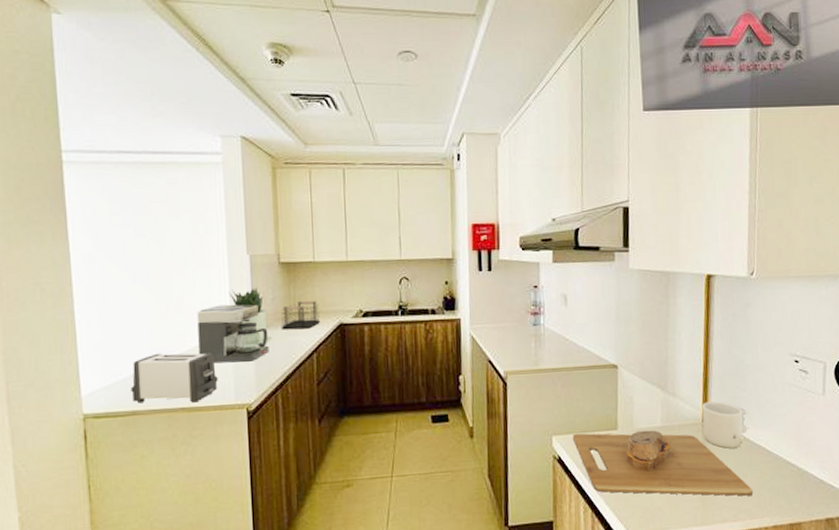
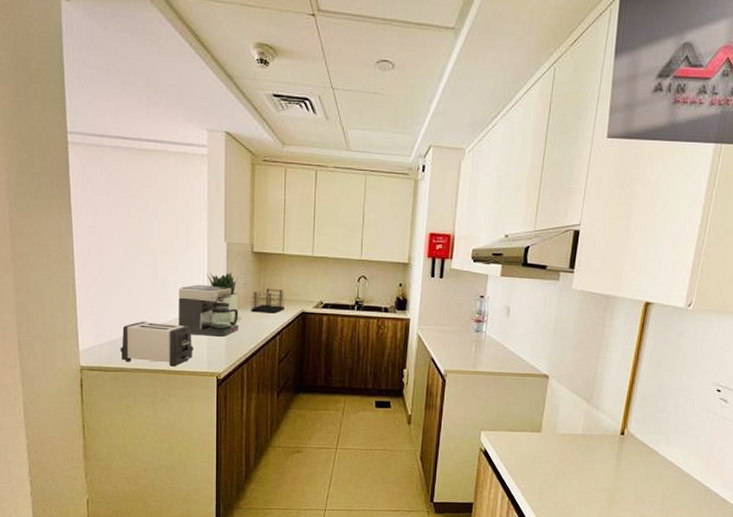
cutting board: present [572,430,753,496] -> none [499,432,658,503]
mug: present [702,401,749,448] -> none [619,417,665,461]

